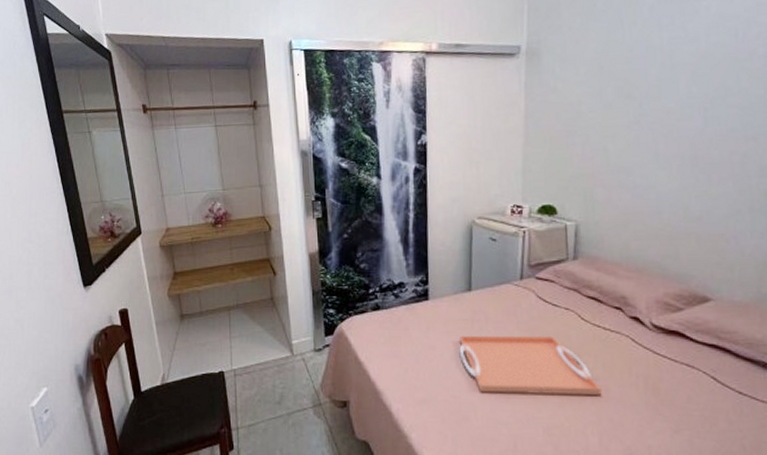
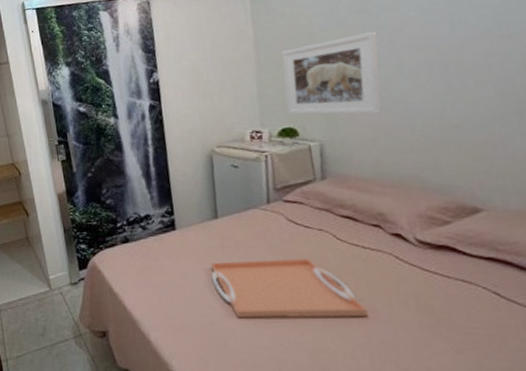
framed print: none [548,118,640,199] -> present [281,31,382,115]

